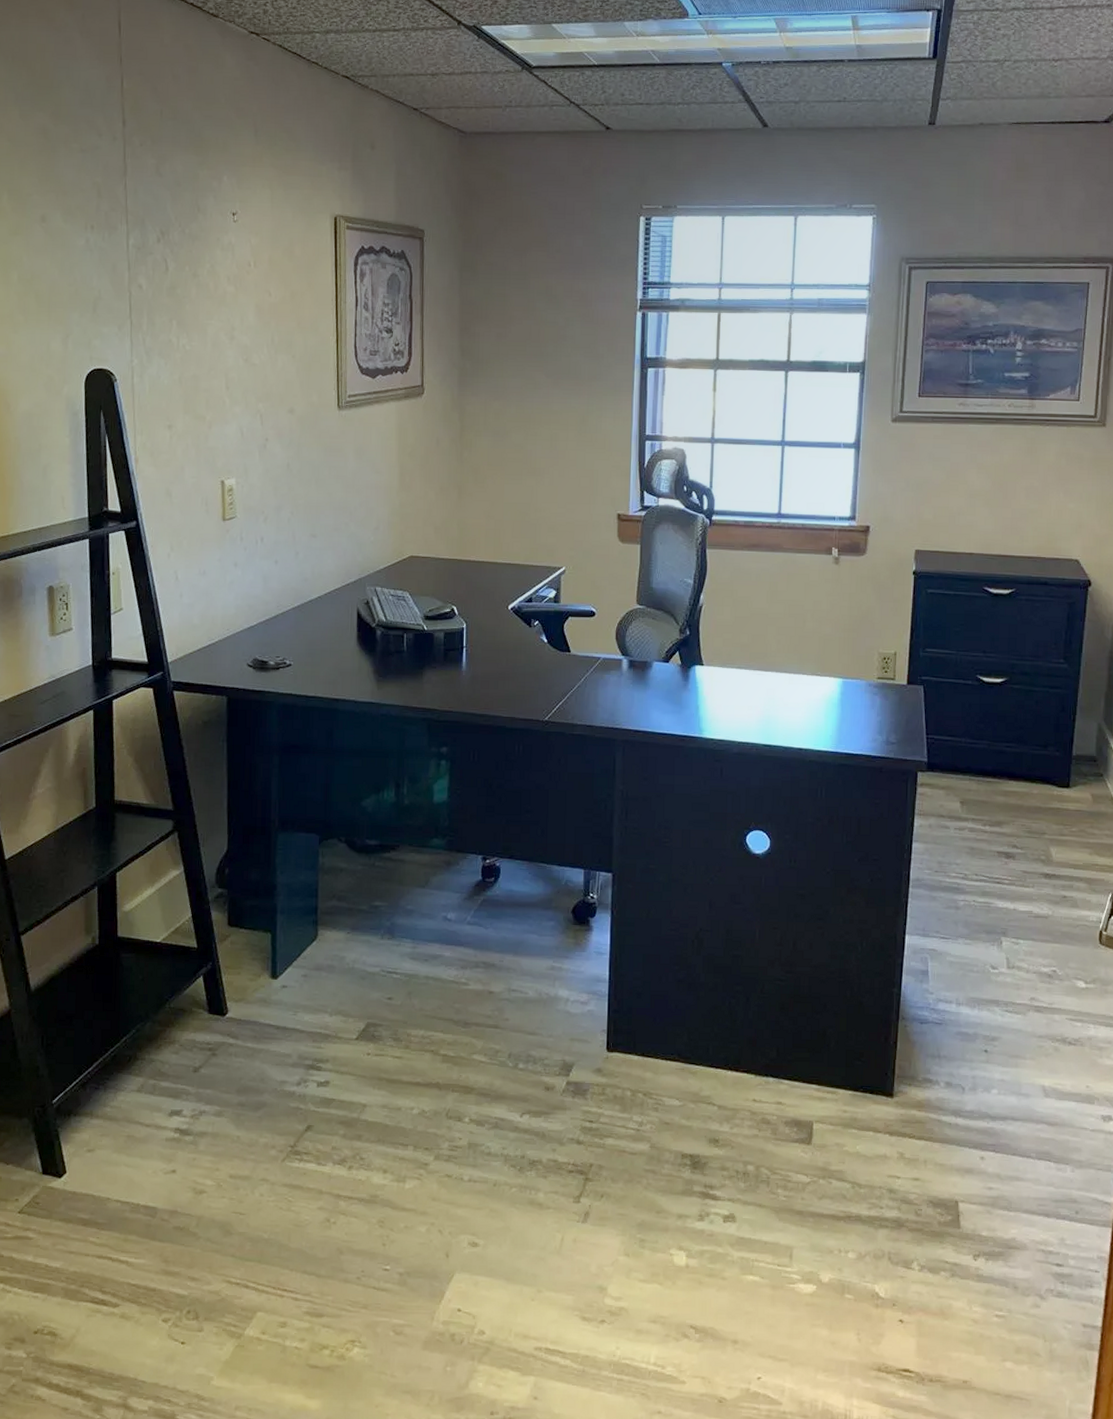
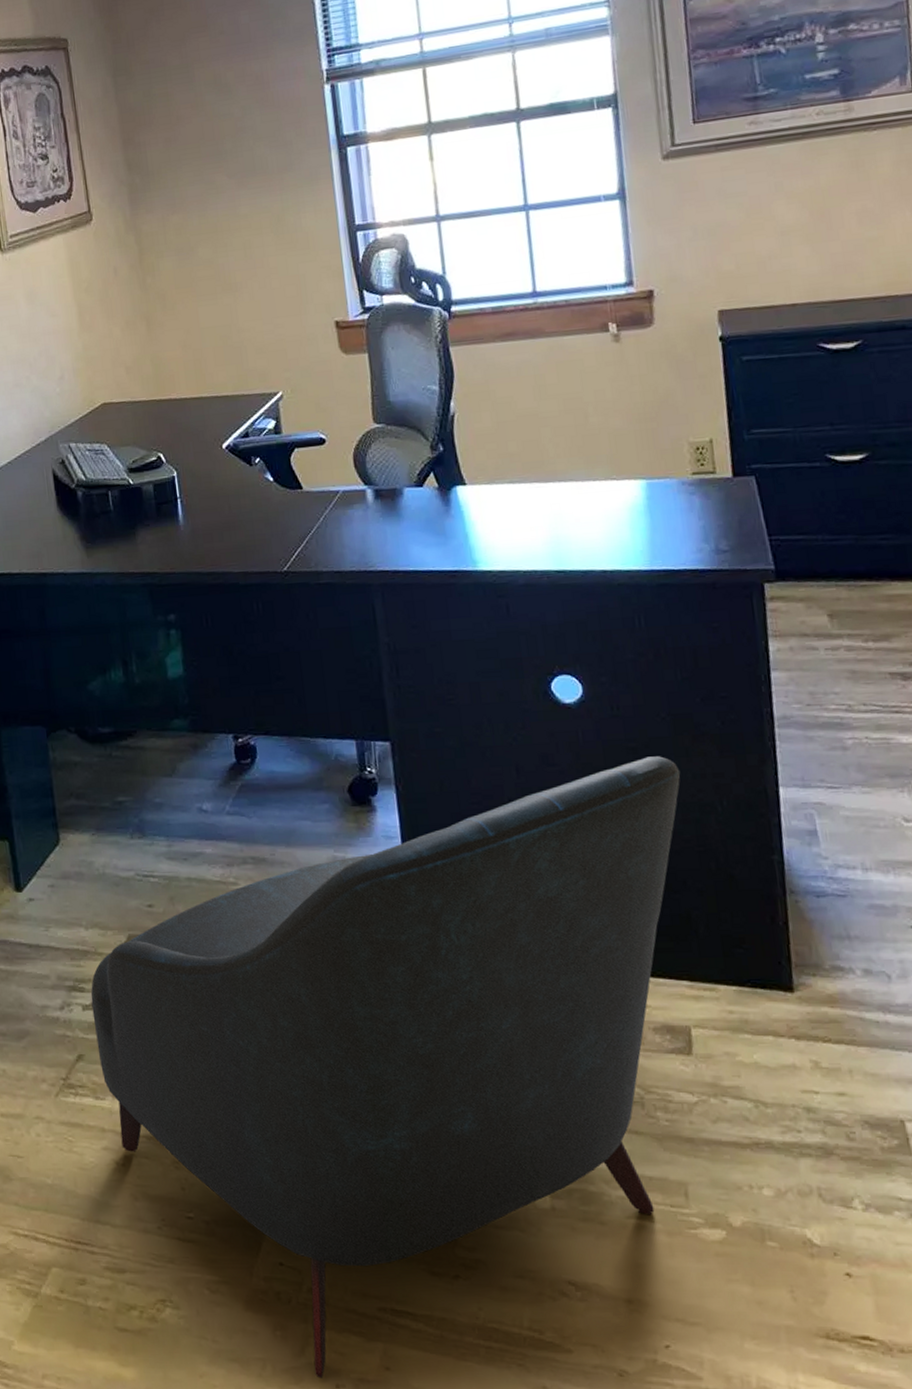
armchair: none [325,902,835,1407] -> present [90,756,681,1378]

